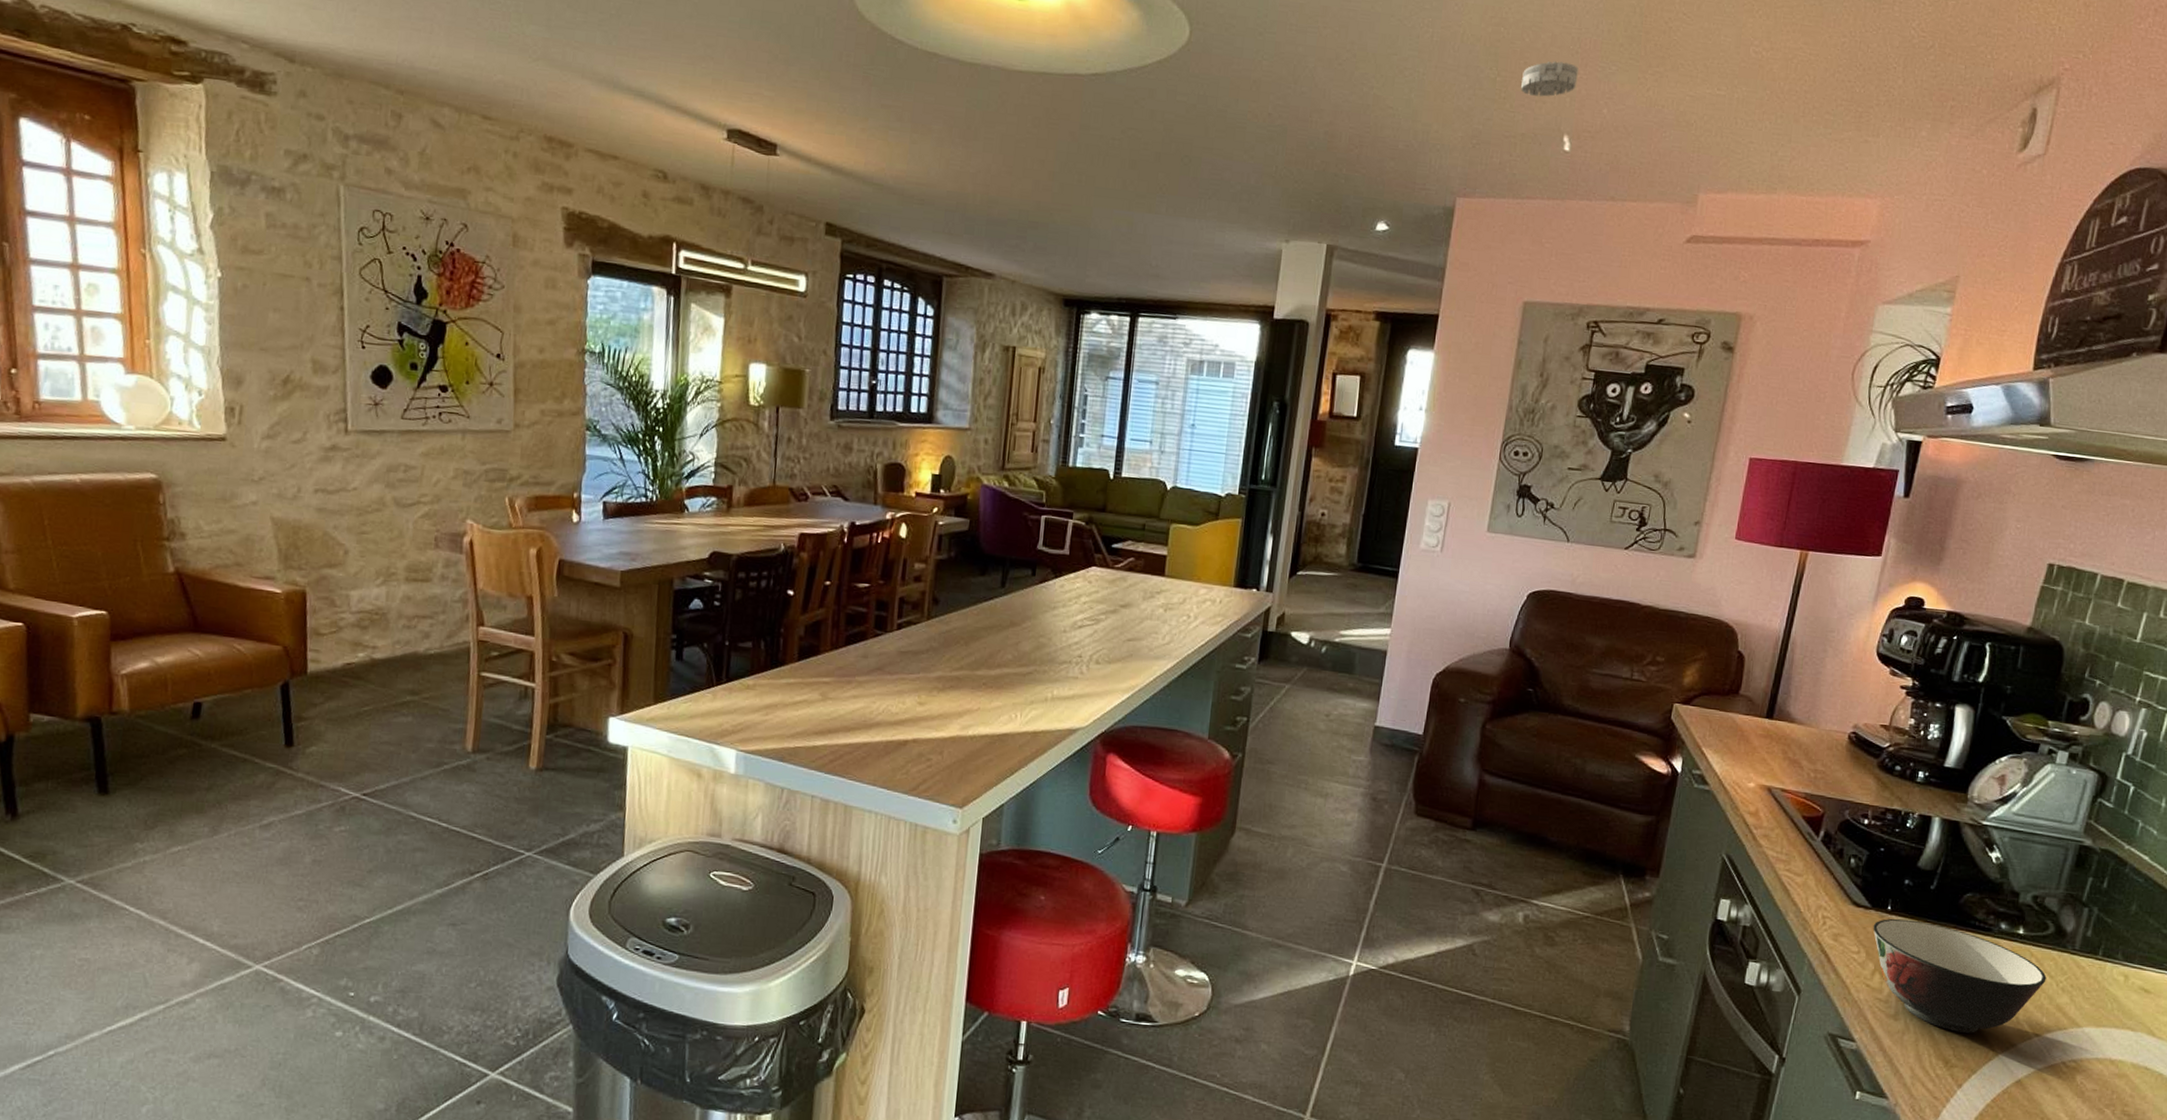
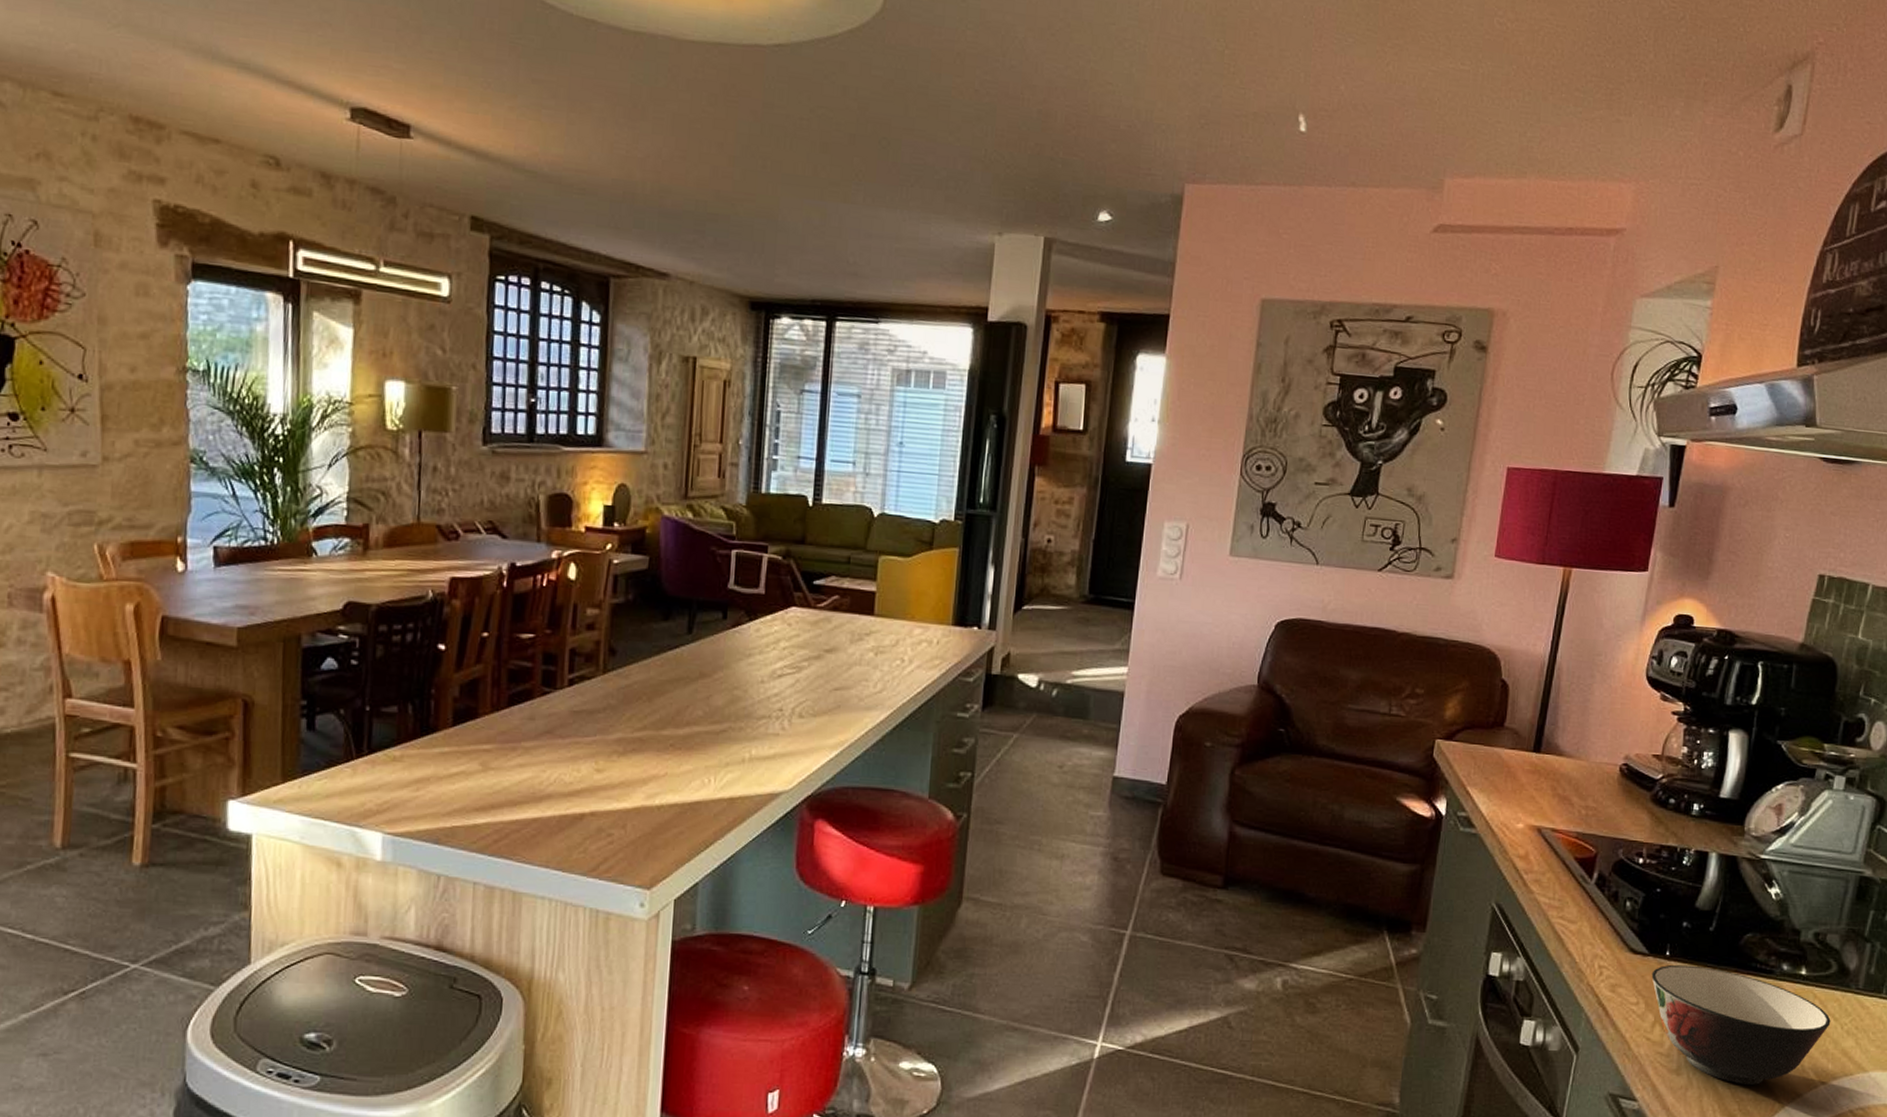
smoke detector: present [1521,61,1579,97] -> none [1251,32,1313,72]

